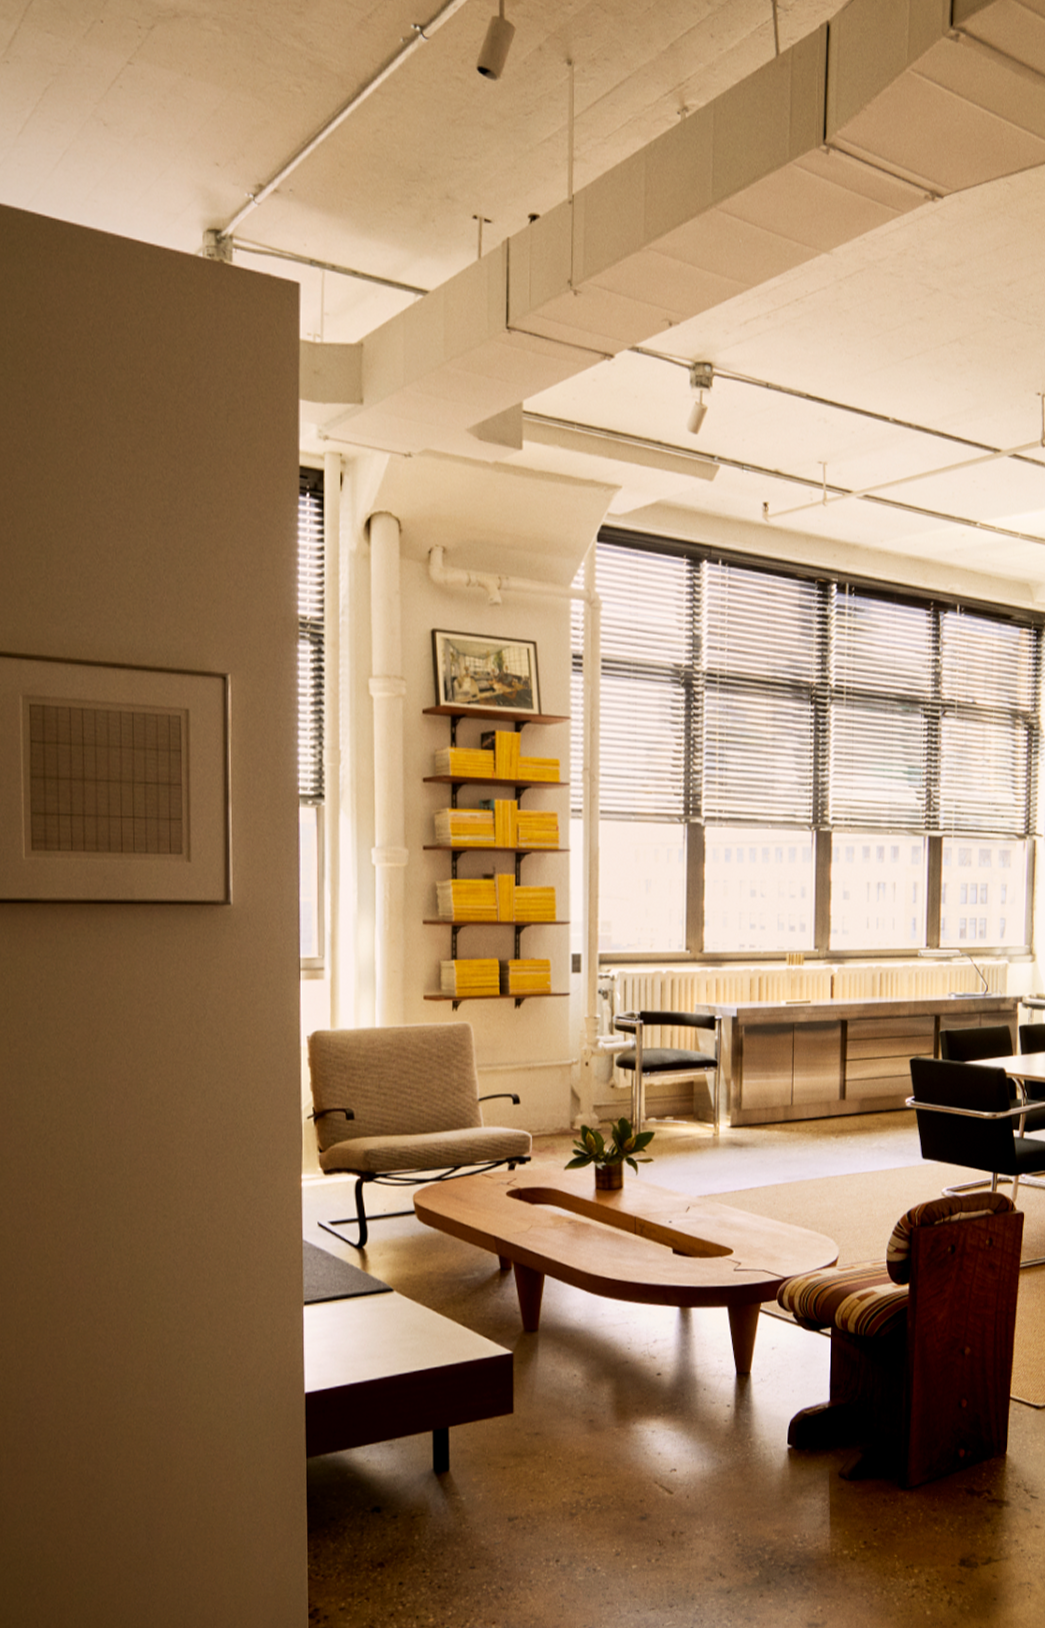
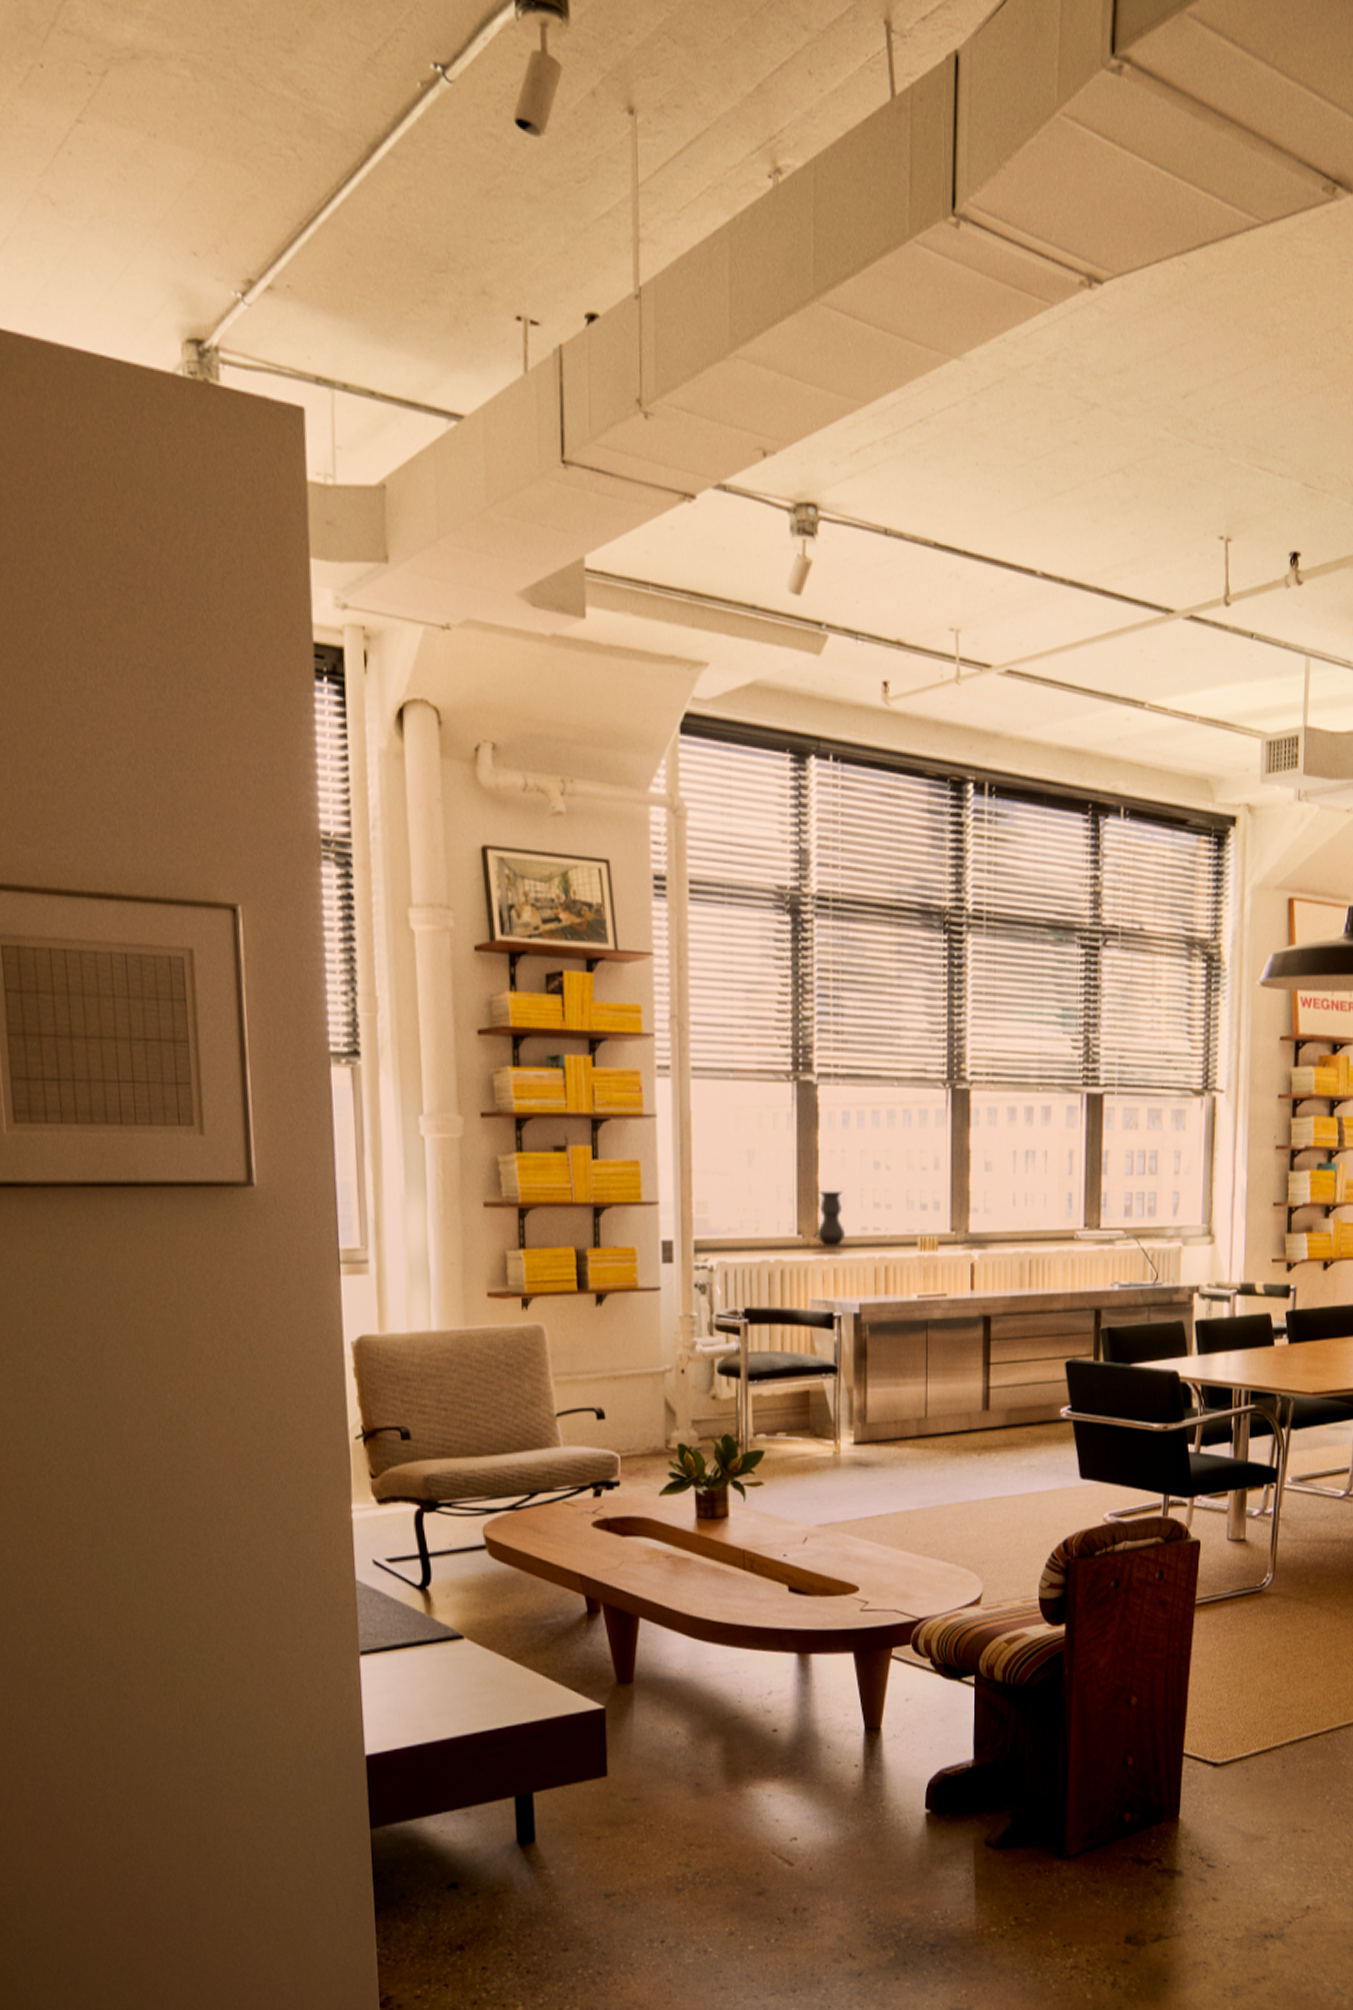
vase: none [702,914,727,961] -> present [816,1191,846,1248]

